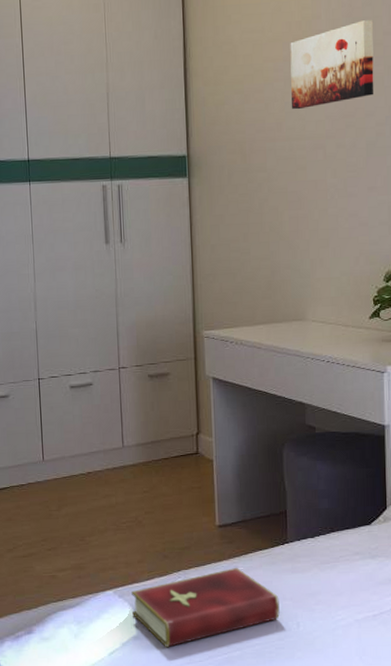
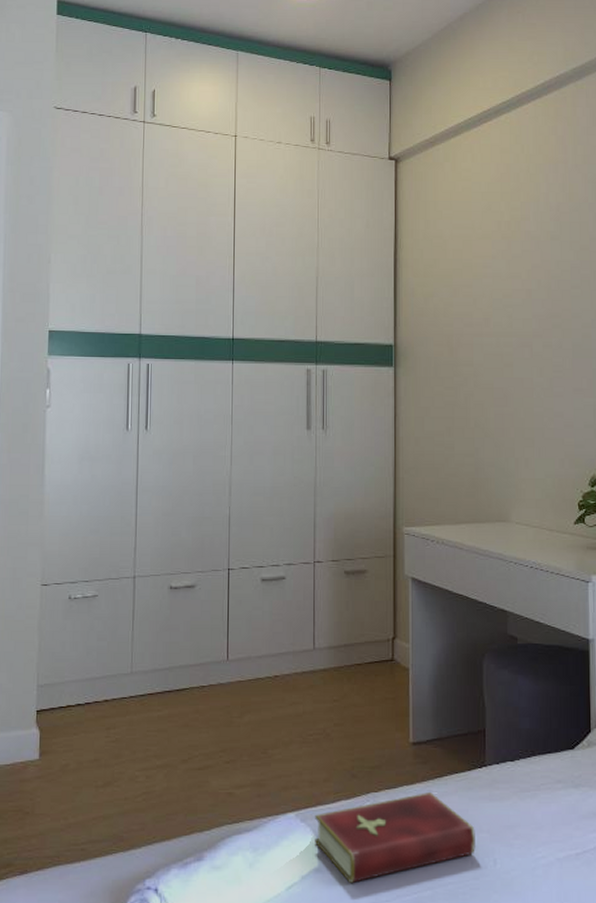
wall art: present [290,20,374,110] -> none [498,225,581,307]

